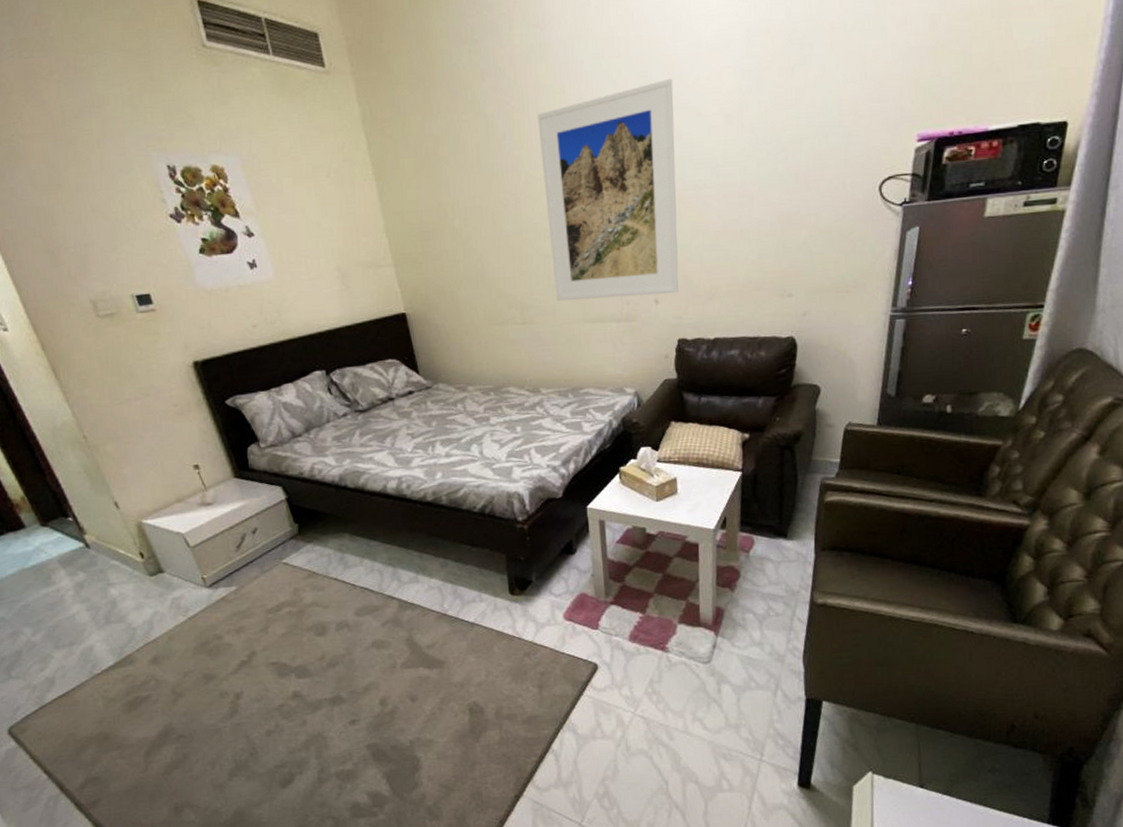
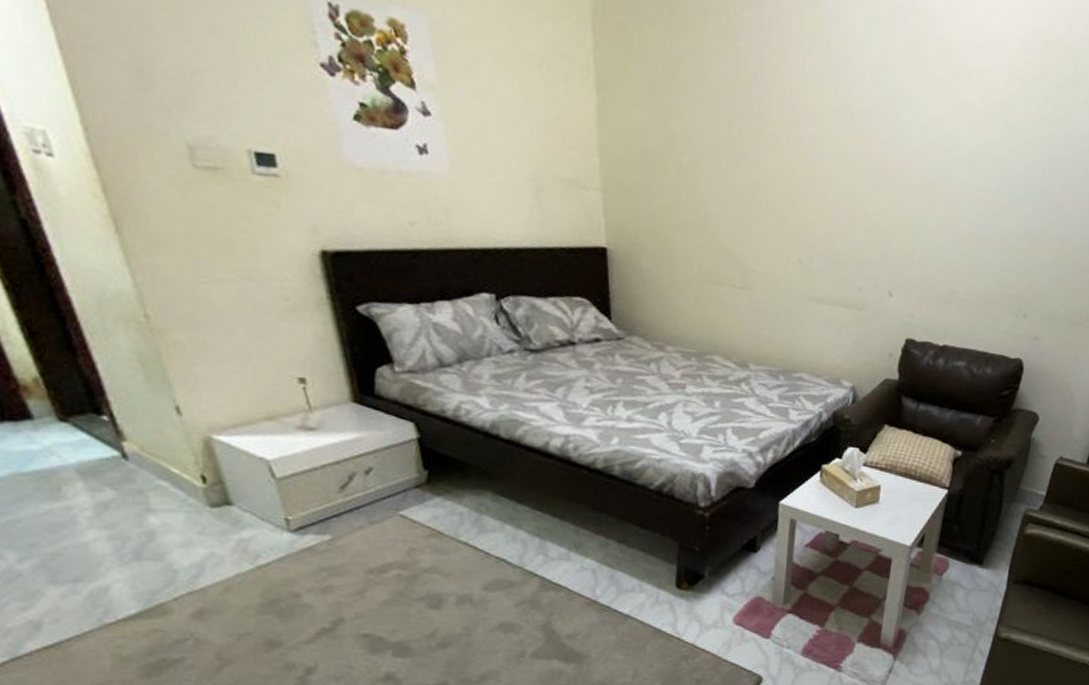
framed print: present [537,78,679,302] -> none [784,62,945,290]

